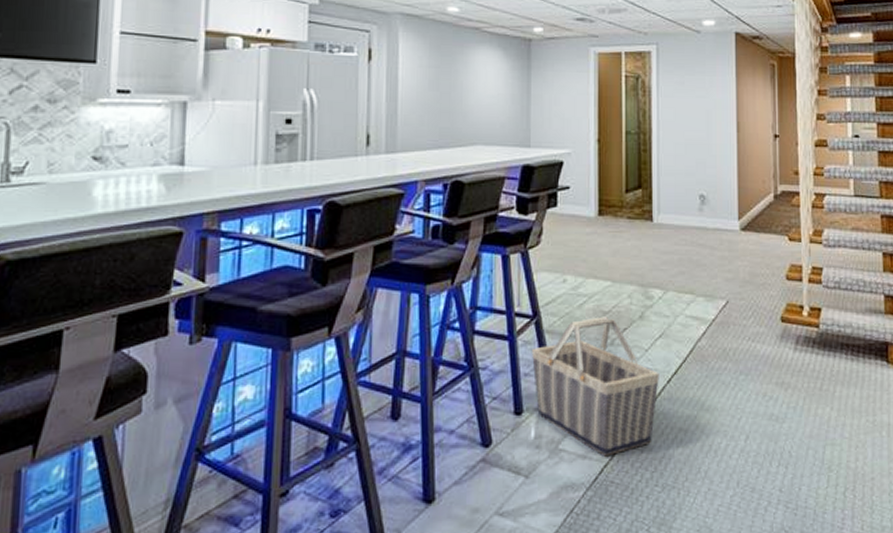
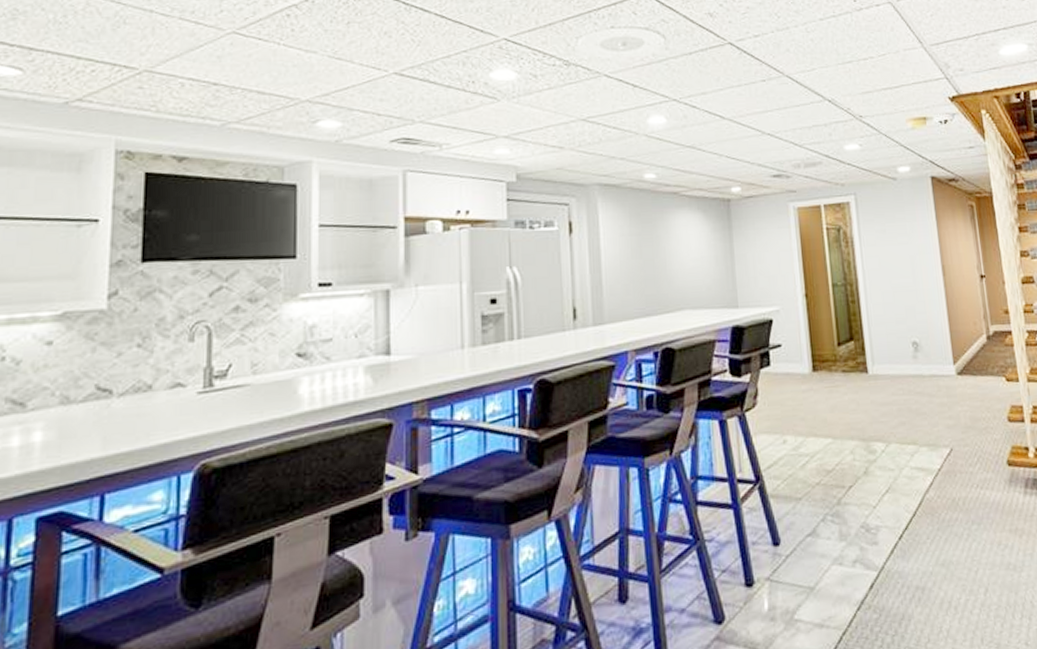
basket: present [531,316,659,457] -> none [756,475,891,624]

